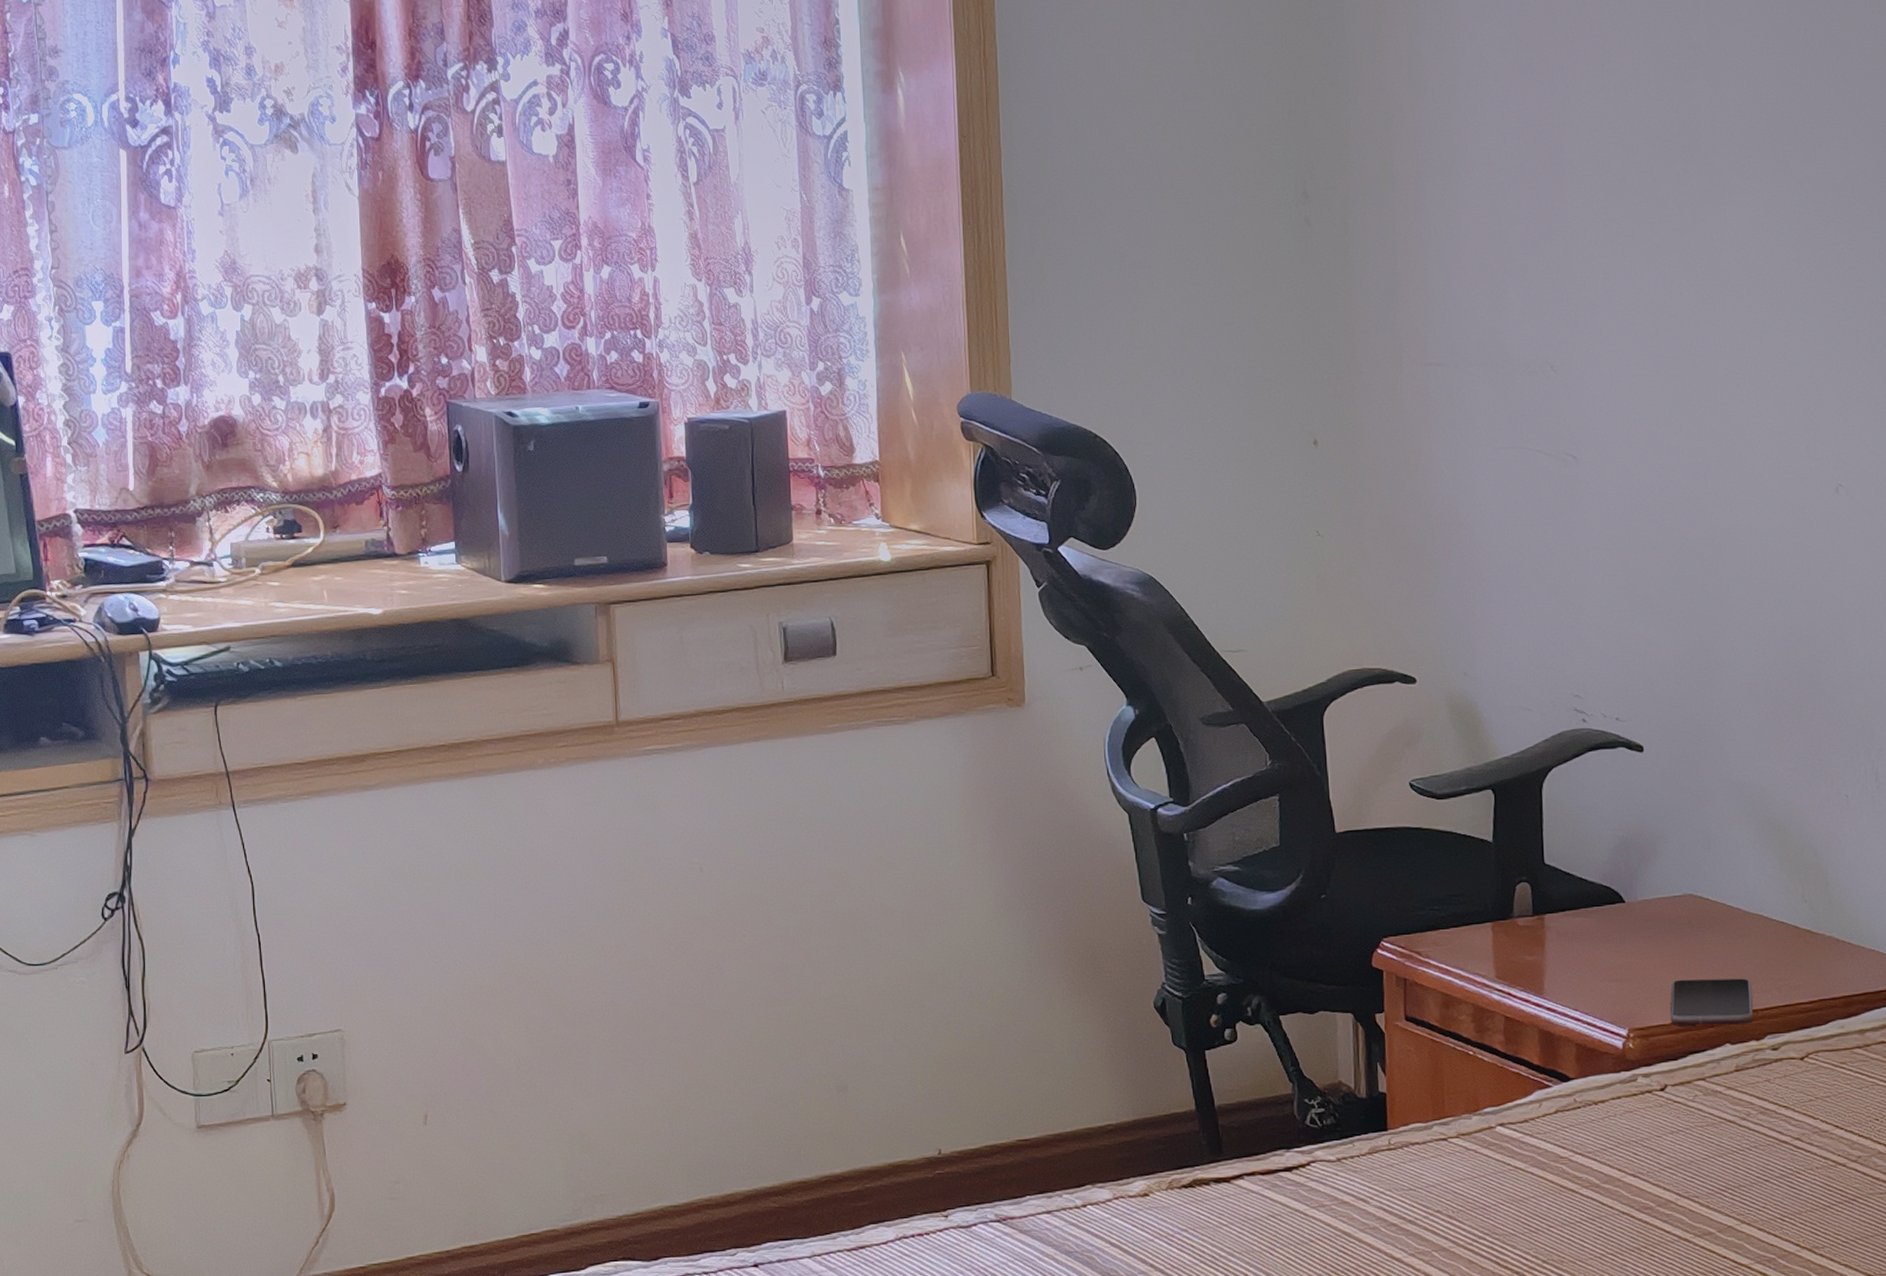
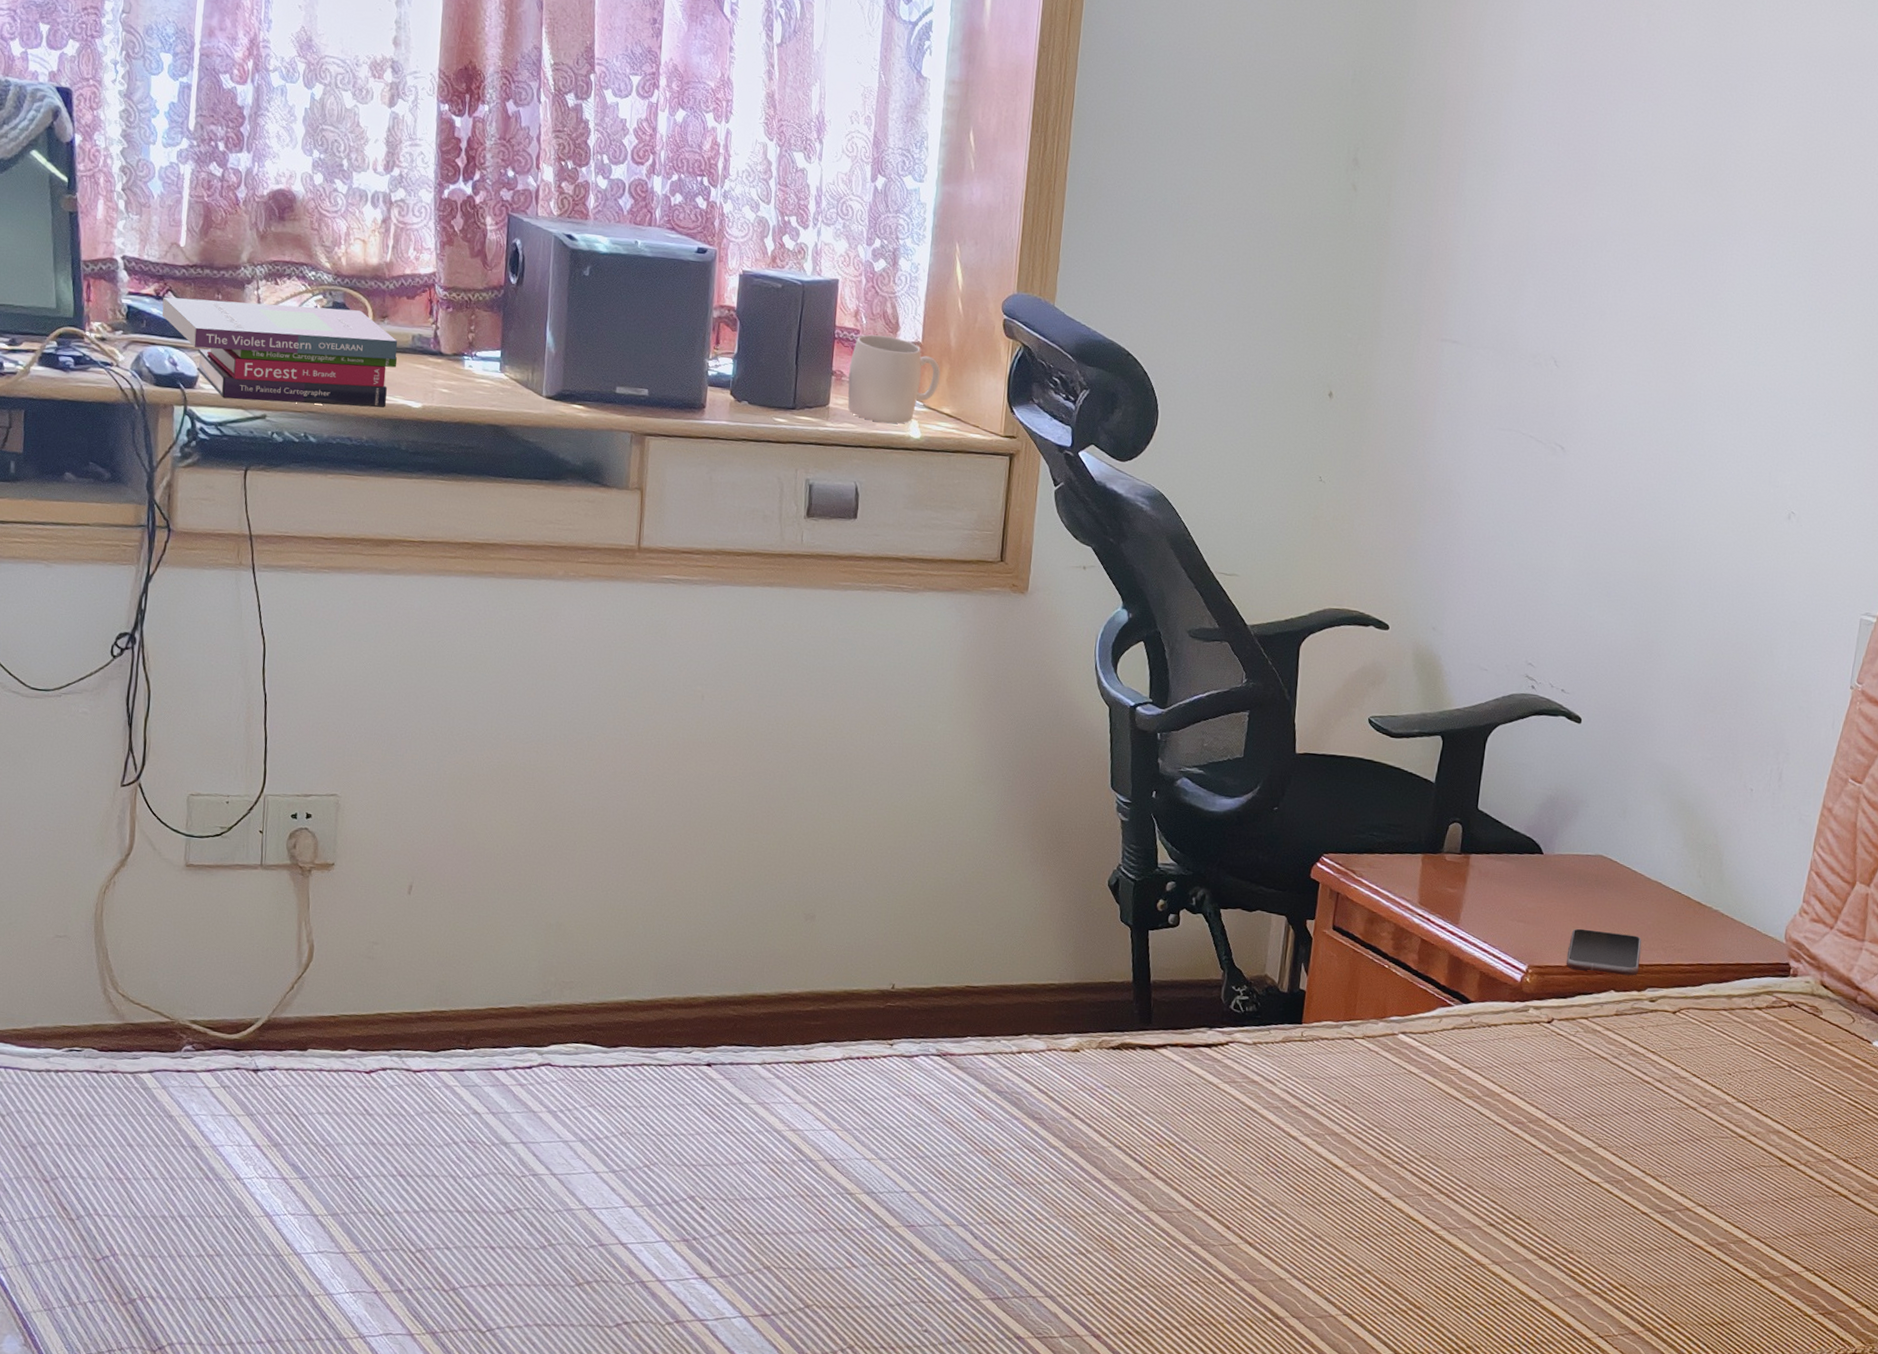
books: none [118,525,354,636] -> present [161,296,398,408]
mug: none [809,460,903,551] -> present [847,334,941,424]

